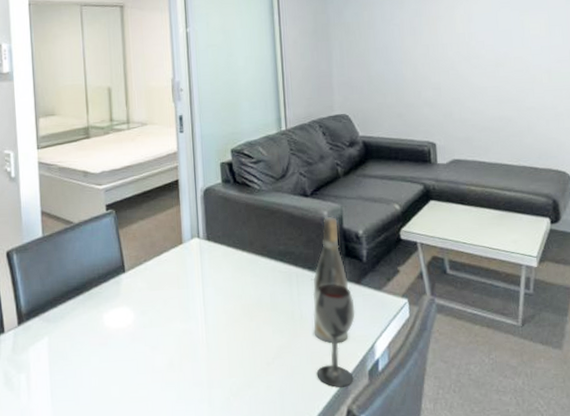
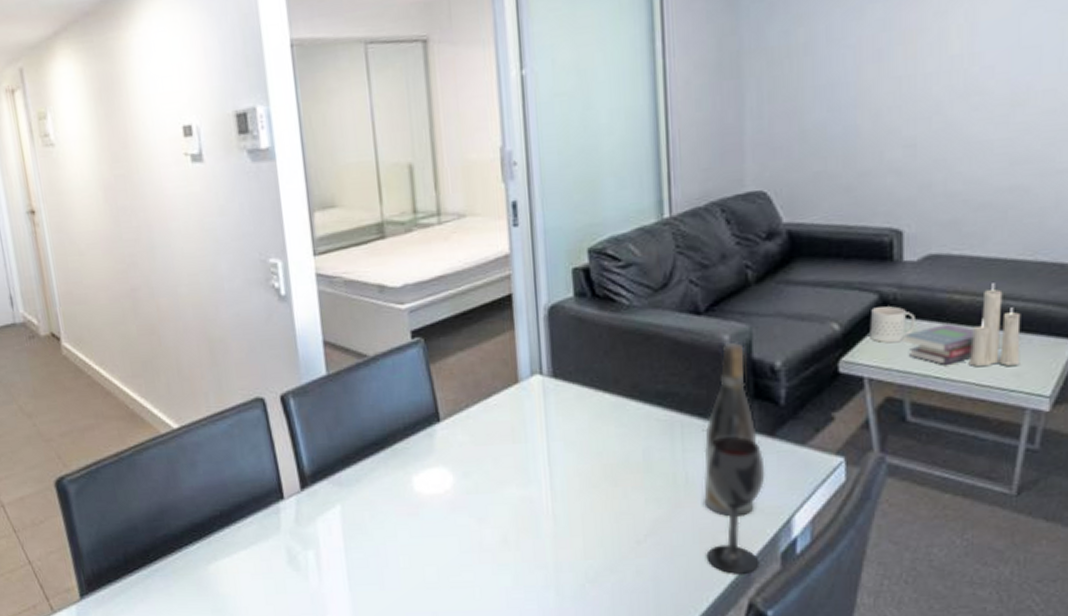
mug: none [418,193,448,219] -> present [869,306,915,344]
books: none [440,206,486,234] -> present [902,324,974,365]
candle: none [483,179,516,236] -> present [968,283,1021,367]

